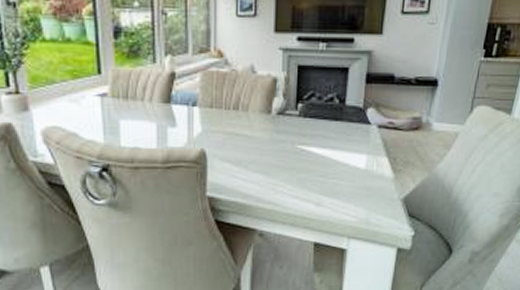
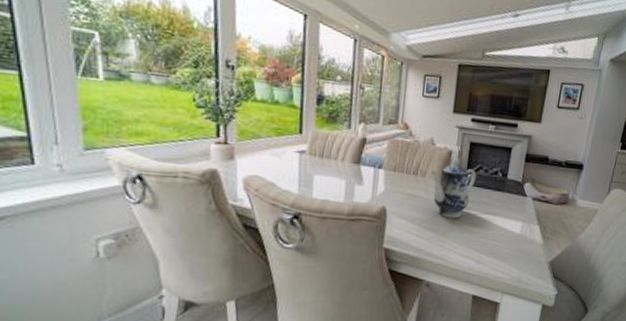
teapot: none [254,86,309,157] -> present [430,158,477,219]

